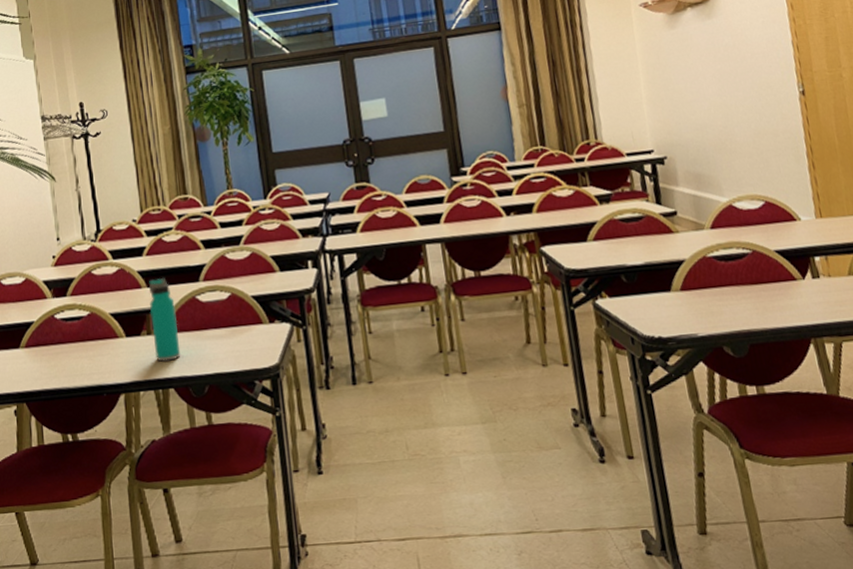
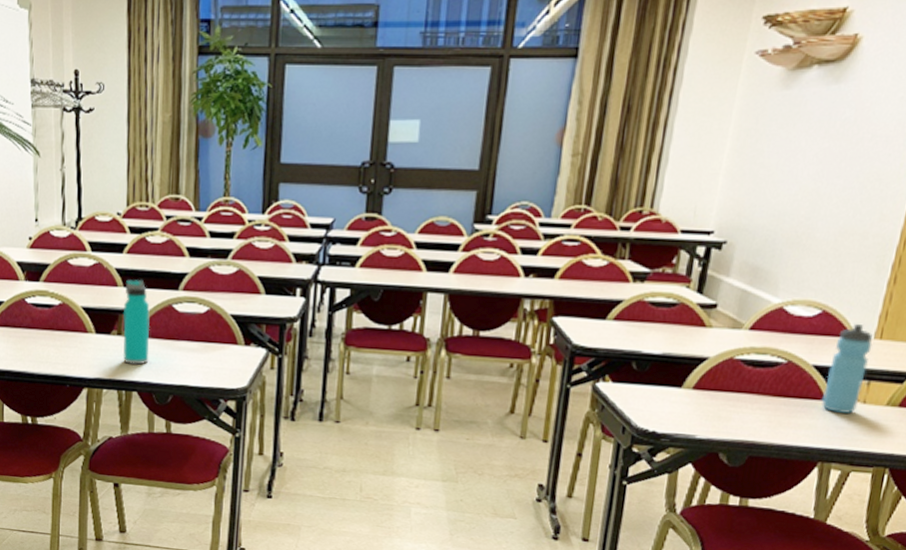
water bottle: none [785,207,825,290] -> present [821,323,873,413]

